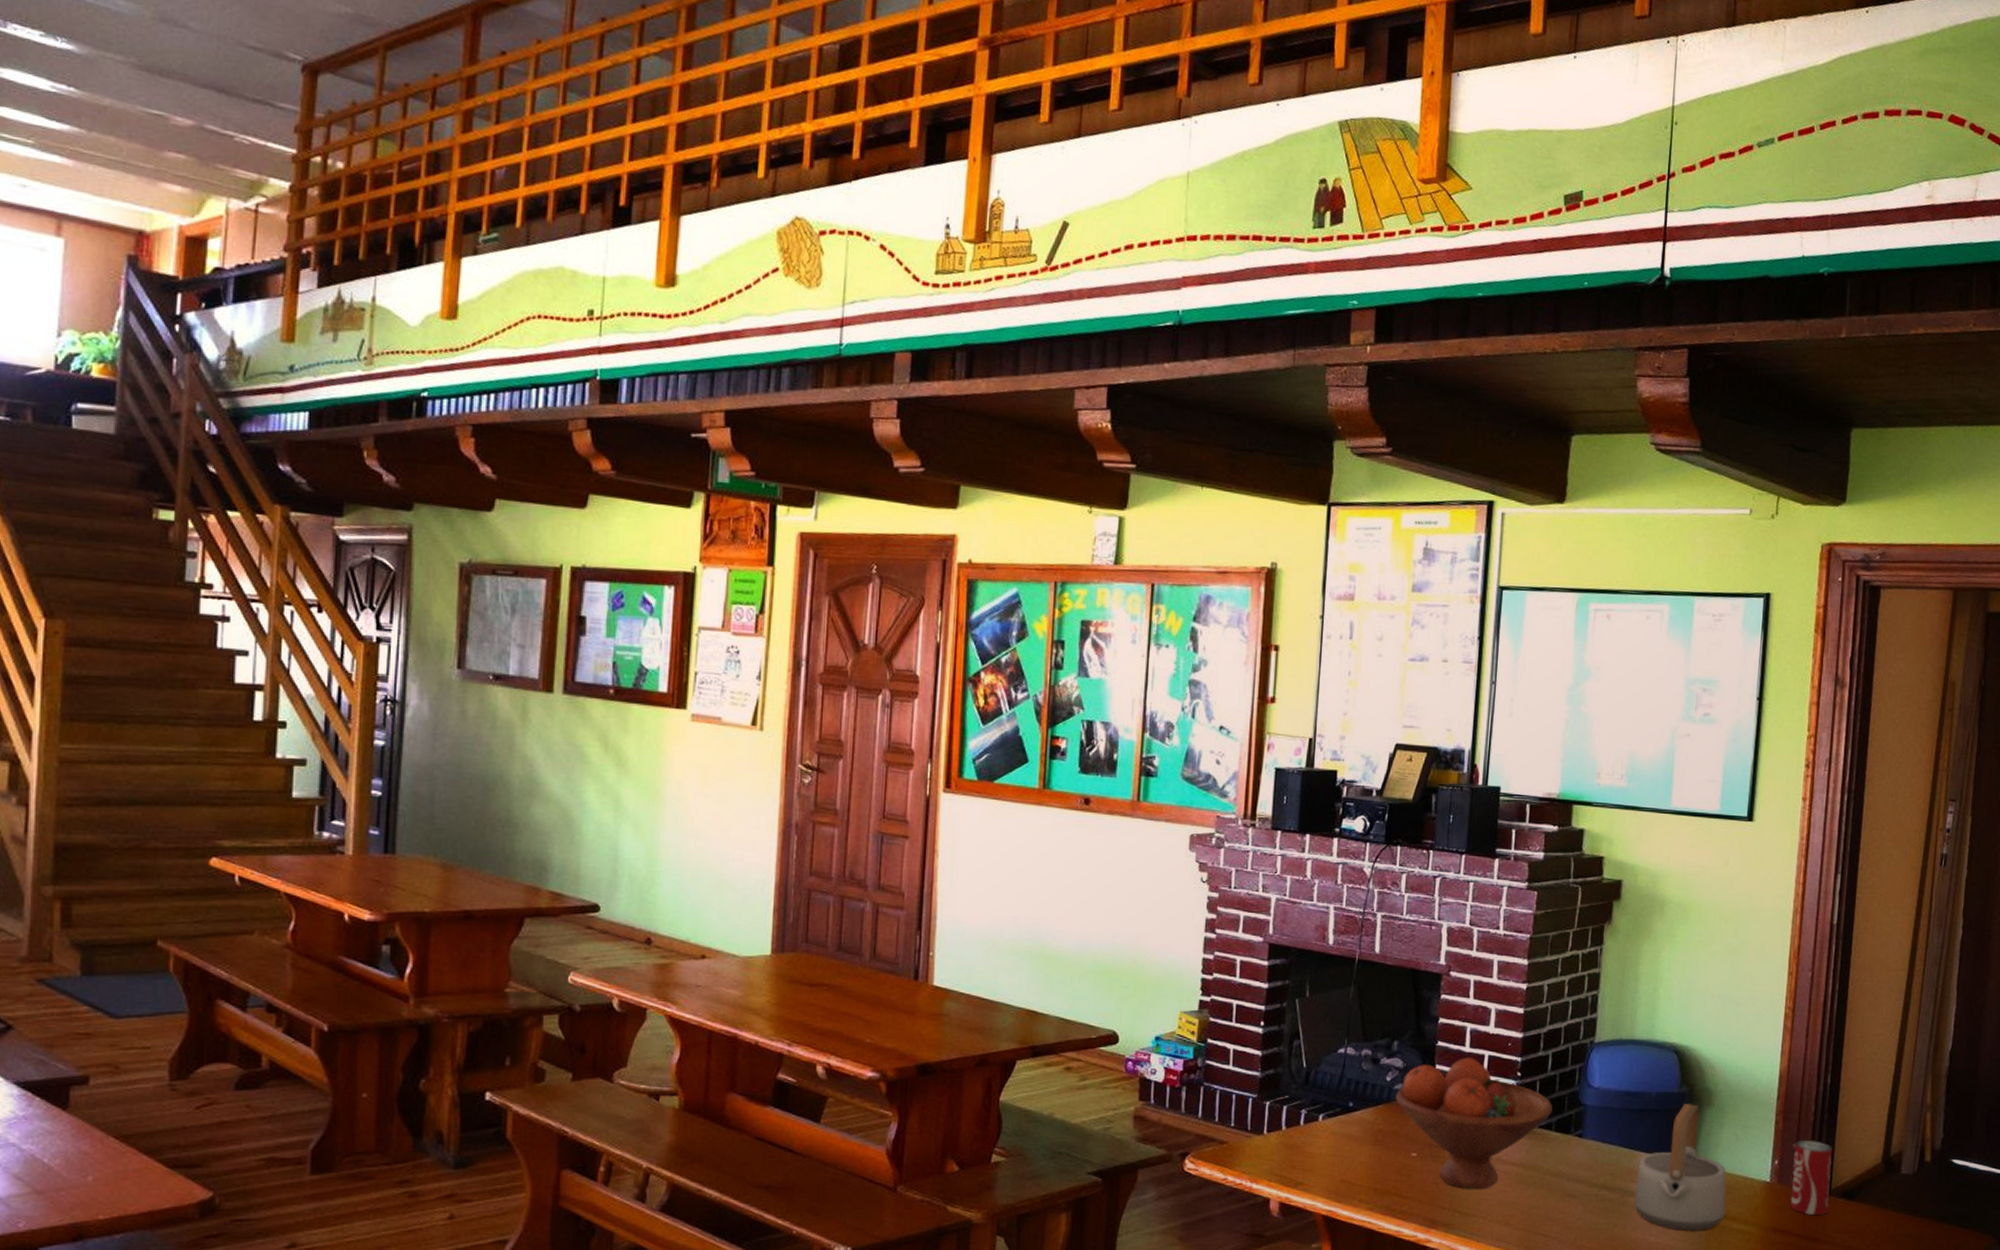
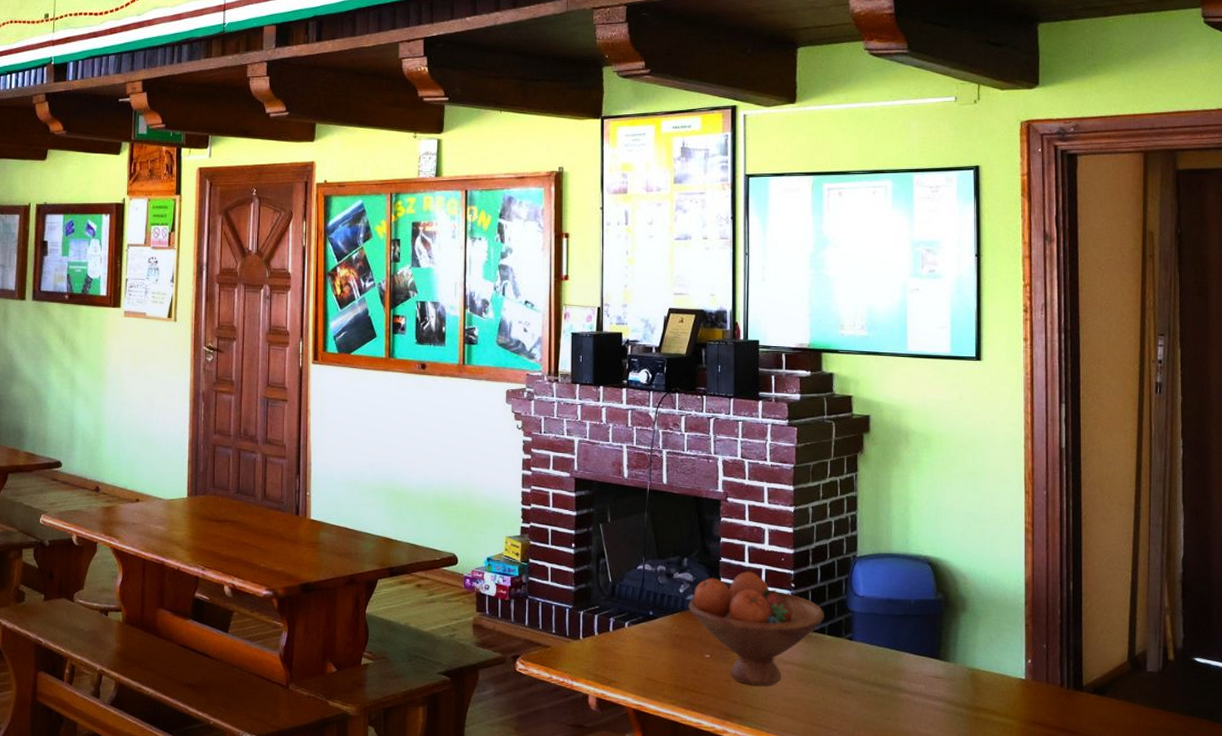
teapot: present [1634,1104,1727,1232] -> none [903,609,988,724]
beverage can: present [1791,1140,1833,1215] -> none [1045,641,1082,709]

